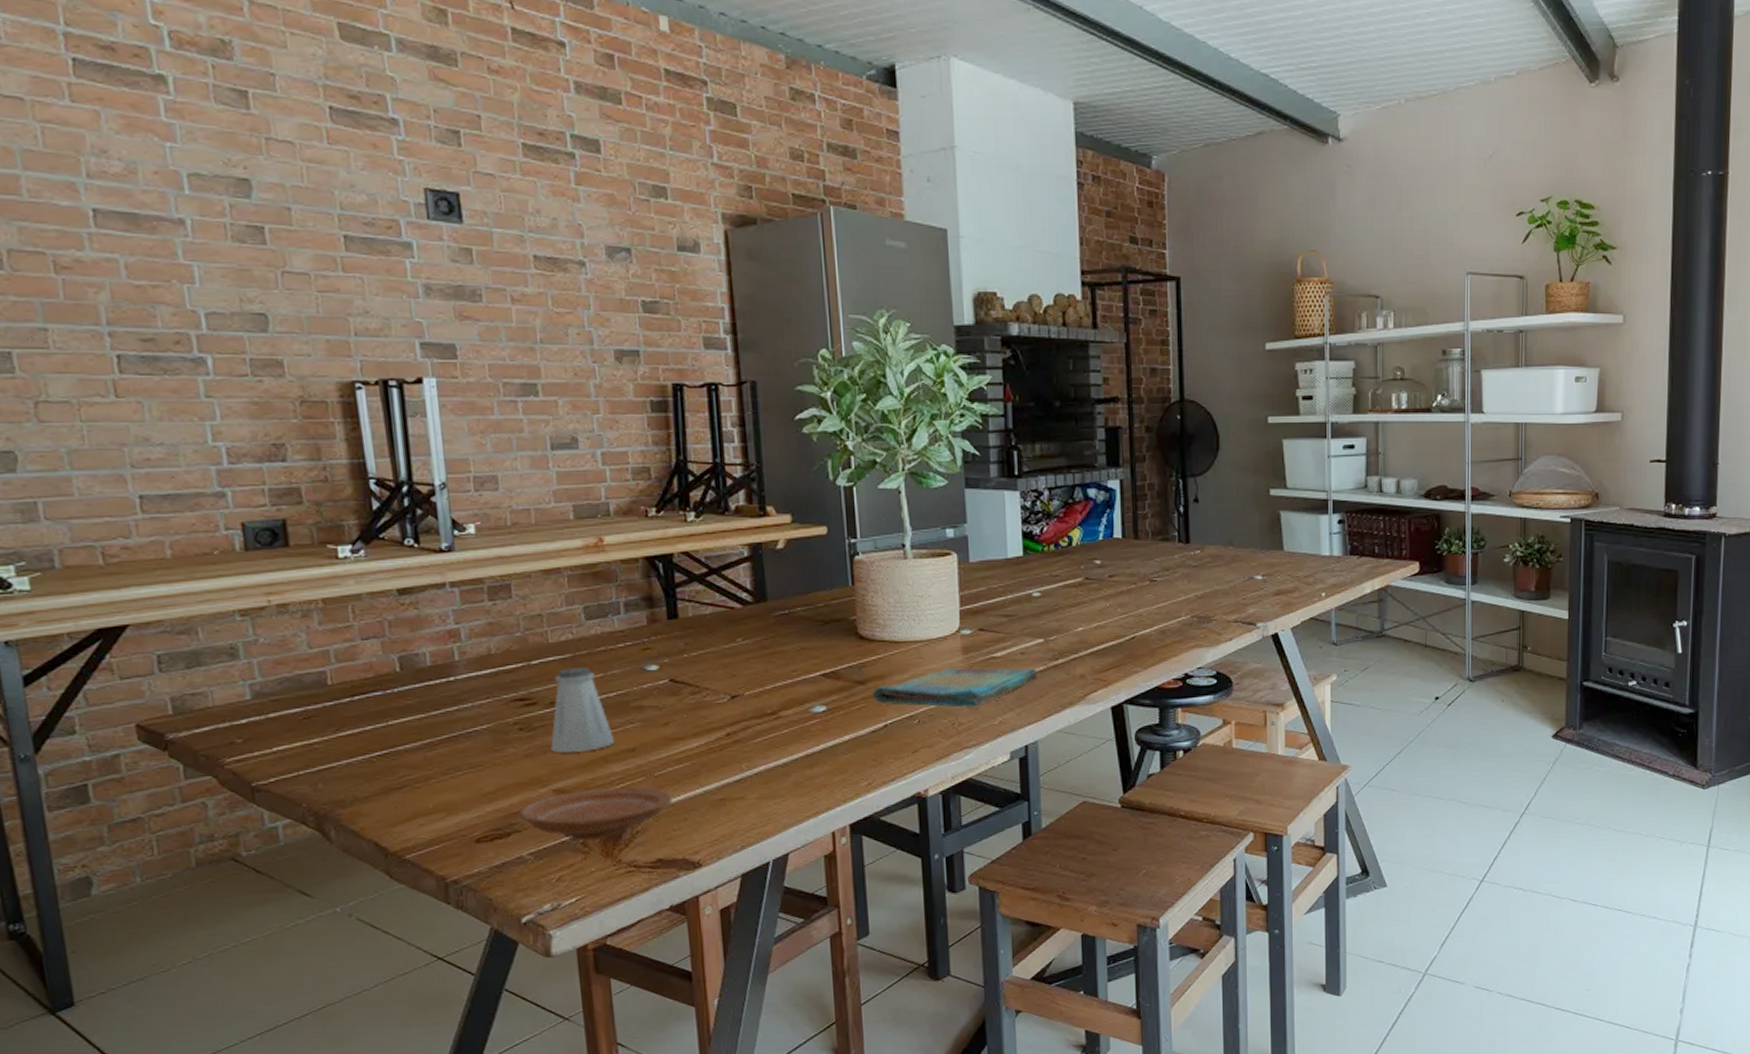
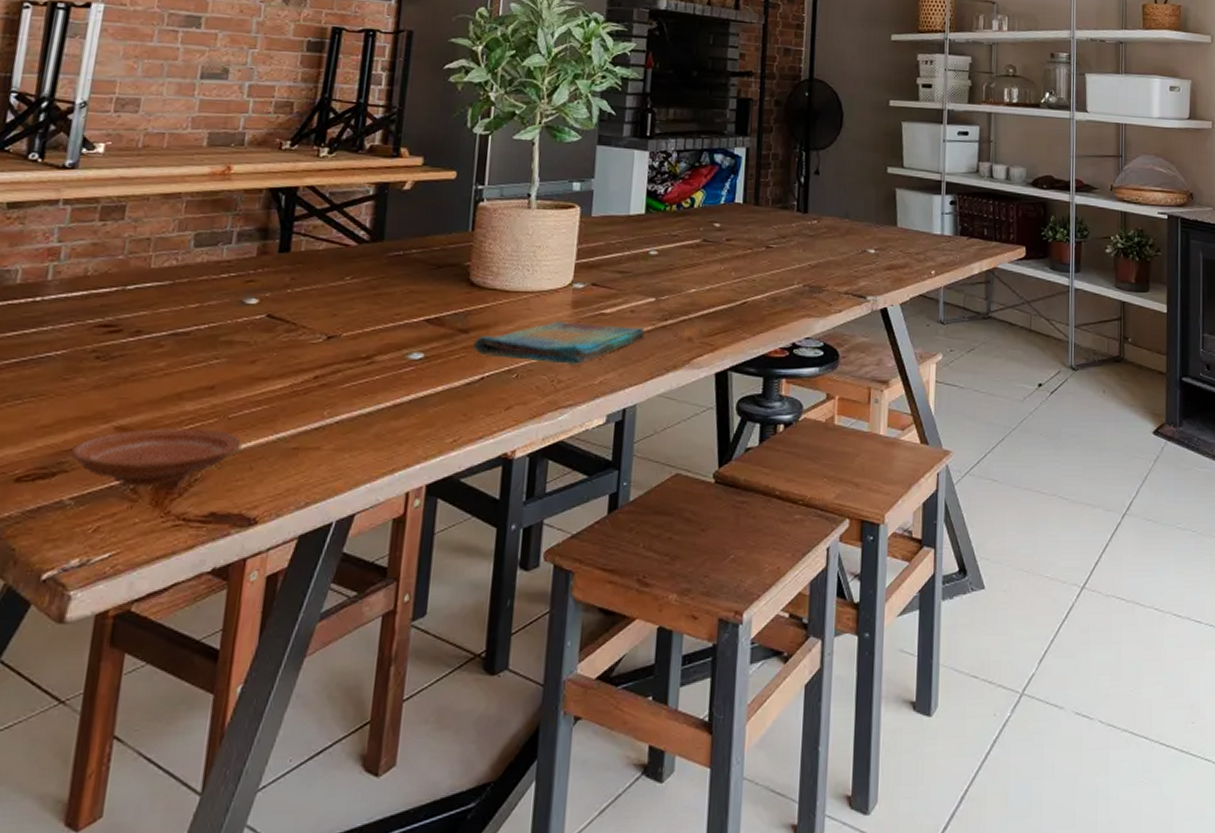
saltshaker: present [550,668,615,753] -> none [124,296,195,386]

